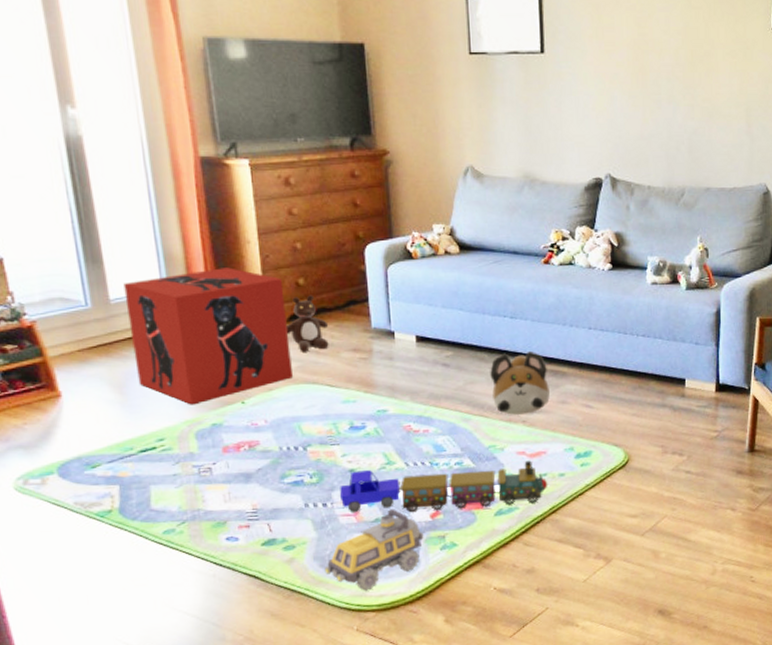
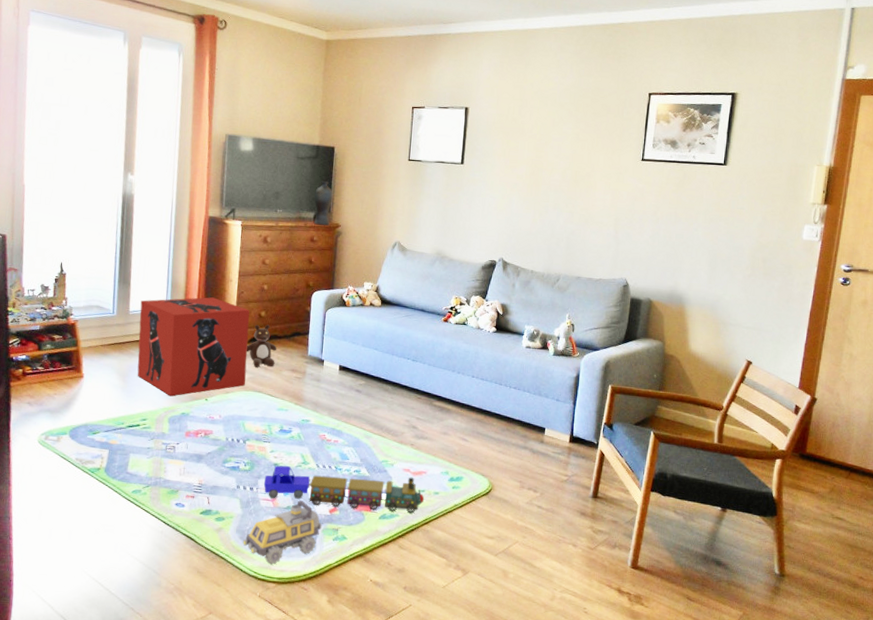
vase: none [346,92,373,155] -> present [313,180,333,227]
plush toy: present [490,350,550,415] -> none [390,388,436,439]

